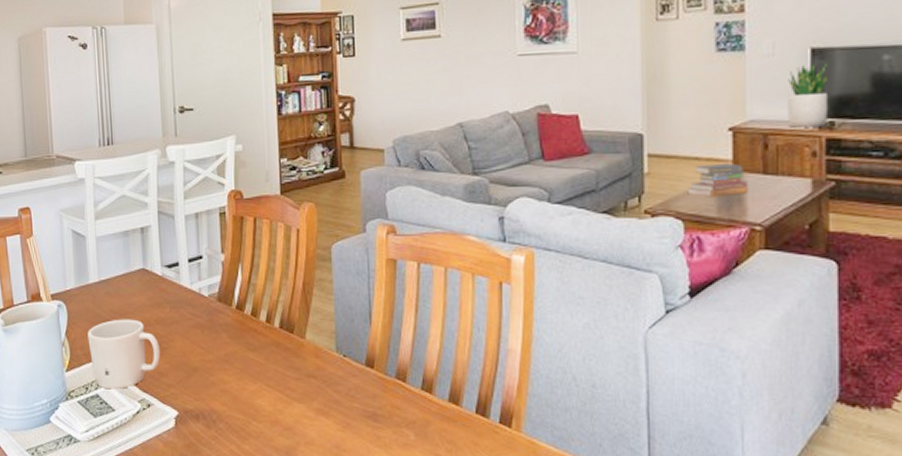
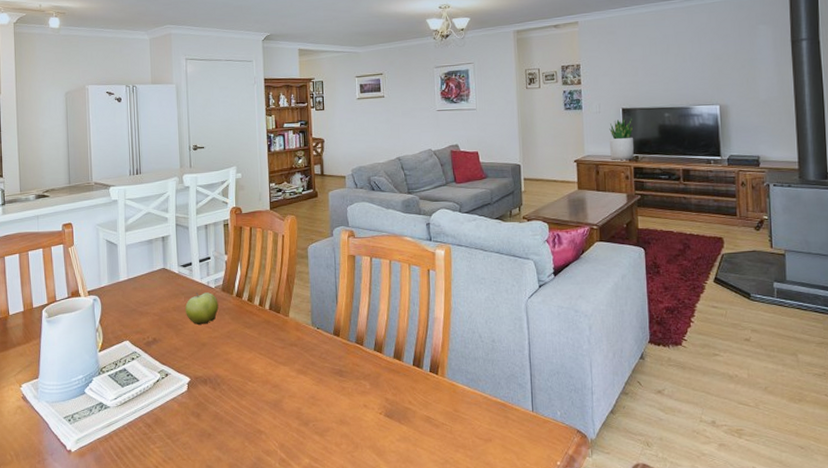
mug: present [87,319,161,390] -> none [118,308,177,364]
fruit: none [171,302,214,343] -> present [185,292,219,325]
books: present [687,164,749,198] -> none [550,184,588,207]

